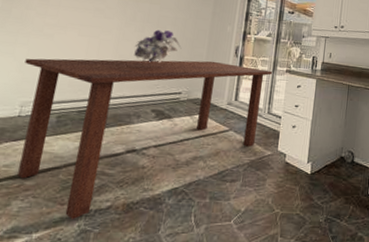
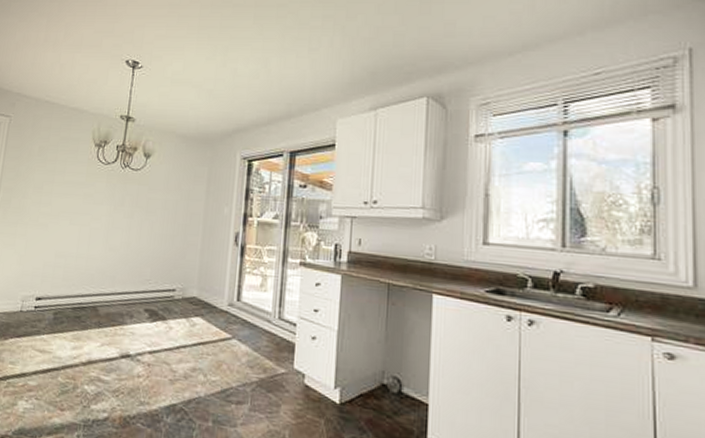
dining table: present [17,58,273,219] -> none [22,250,283,428]
bouquet: present [134,29,182,63] -> none [124,215,174,254]

